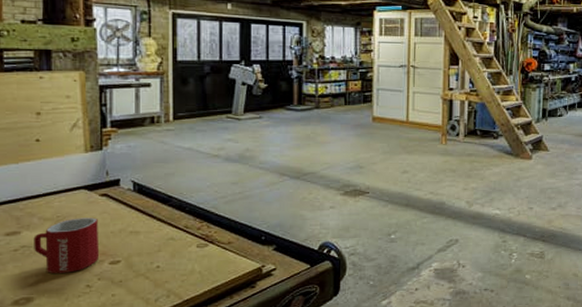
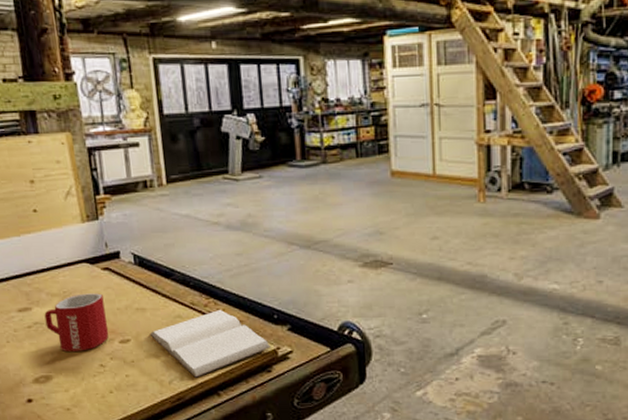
book: none [142,231,256,295] -> present [151,309,271,378]

